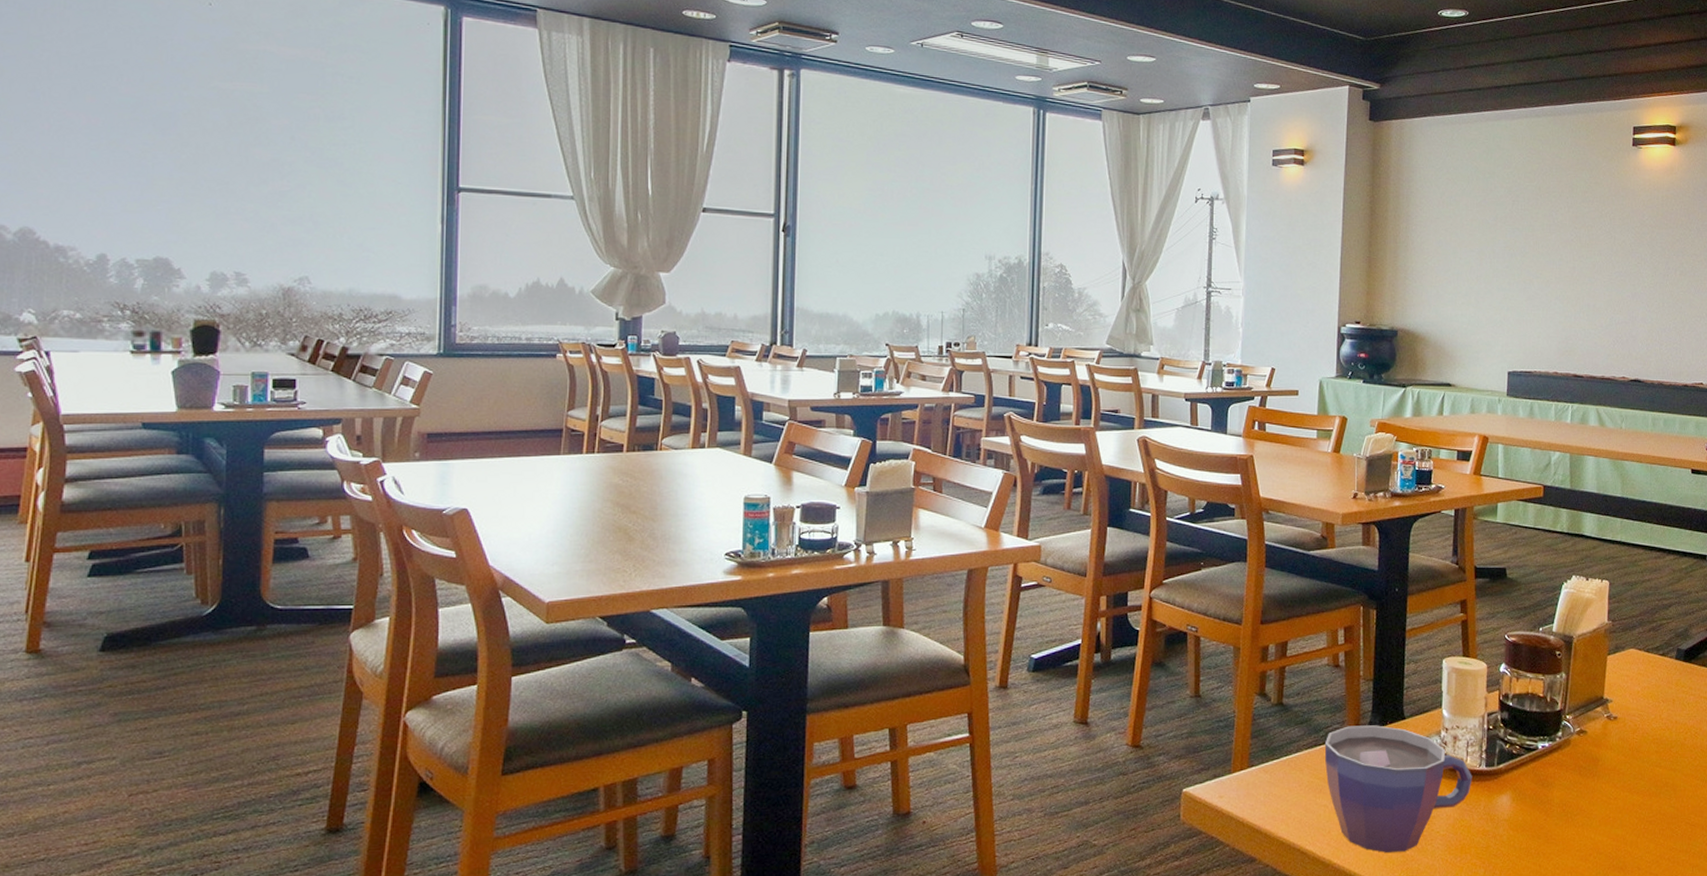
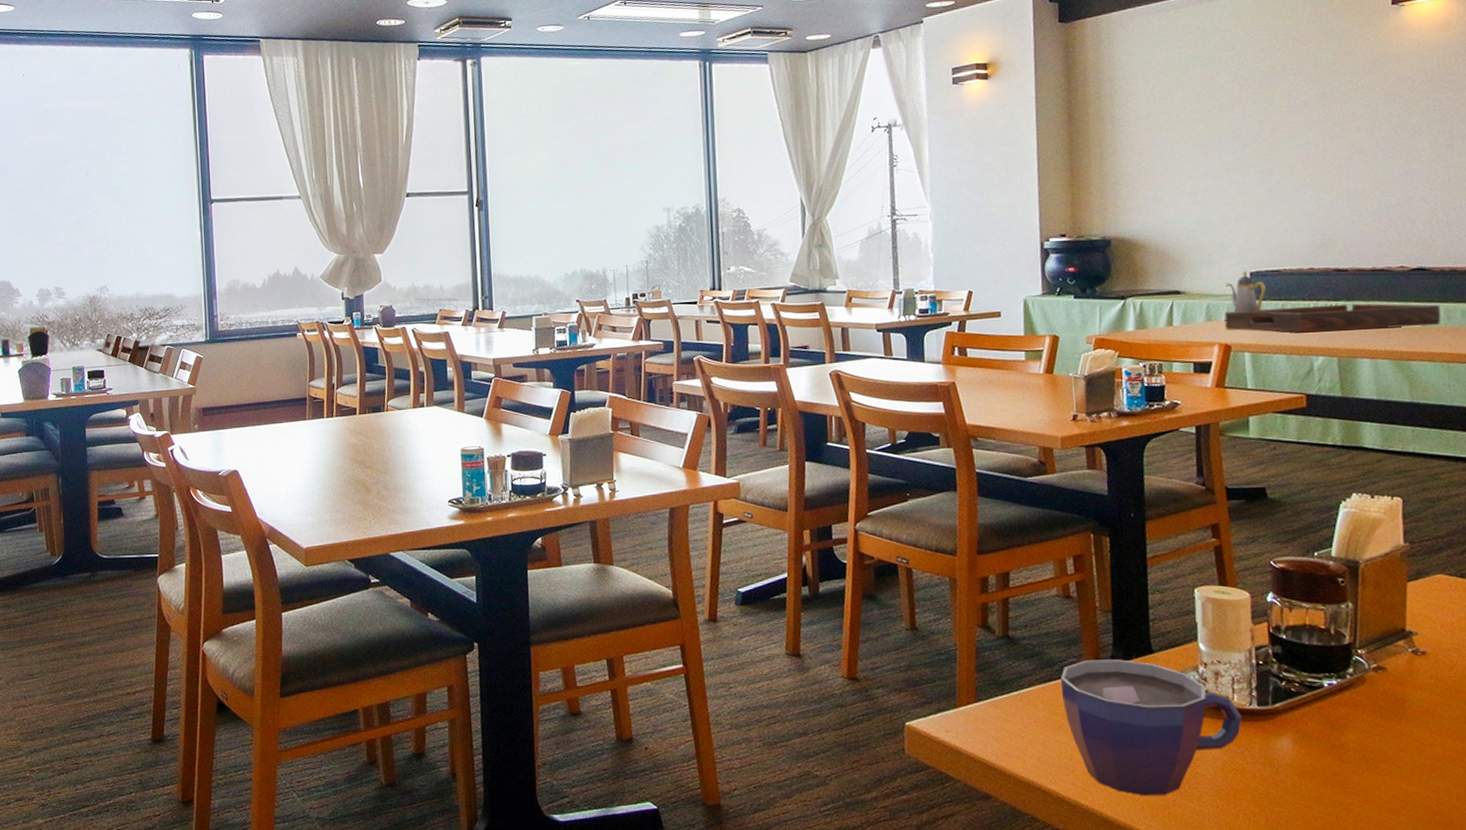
serving tray: none [1485,406,1649,431] -> present [1224,303,1441,333]
coffee pot: none [1487,370,1519,408] -> present [1225,271,1266,313]

